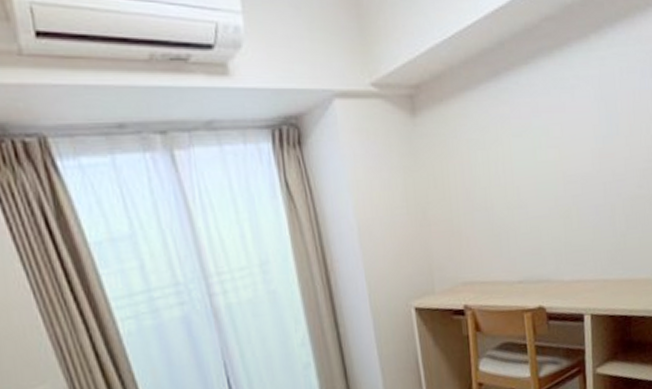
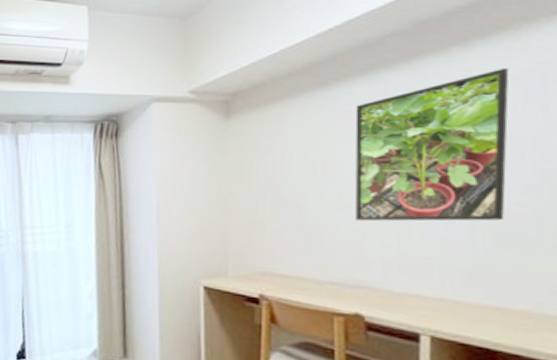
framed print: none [523,56,632,217] -> present [355,67,509,222]

